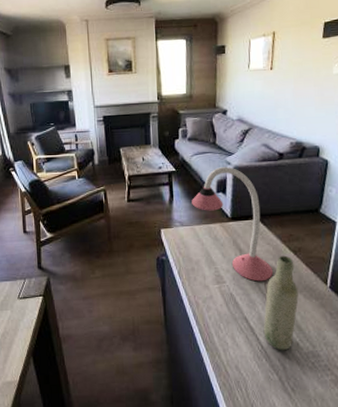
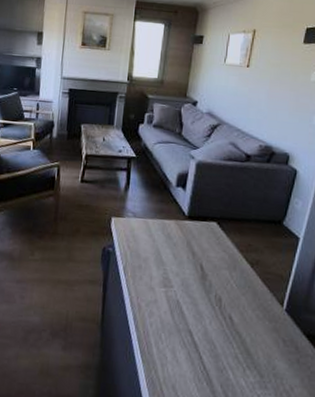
desk lamp: present [192,167,274,282] -> none [148,160,227,292]
bottle: present [263,255,299,351] -> none [207,266,251,377]

